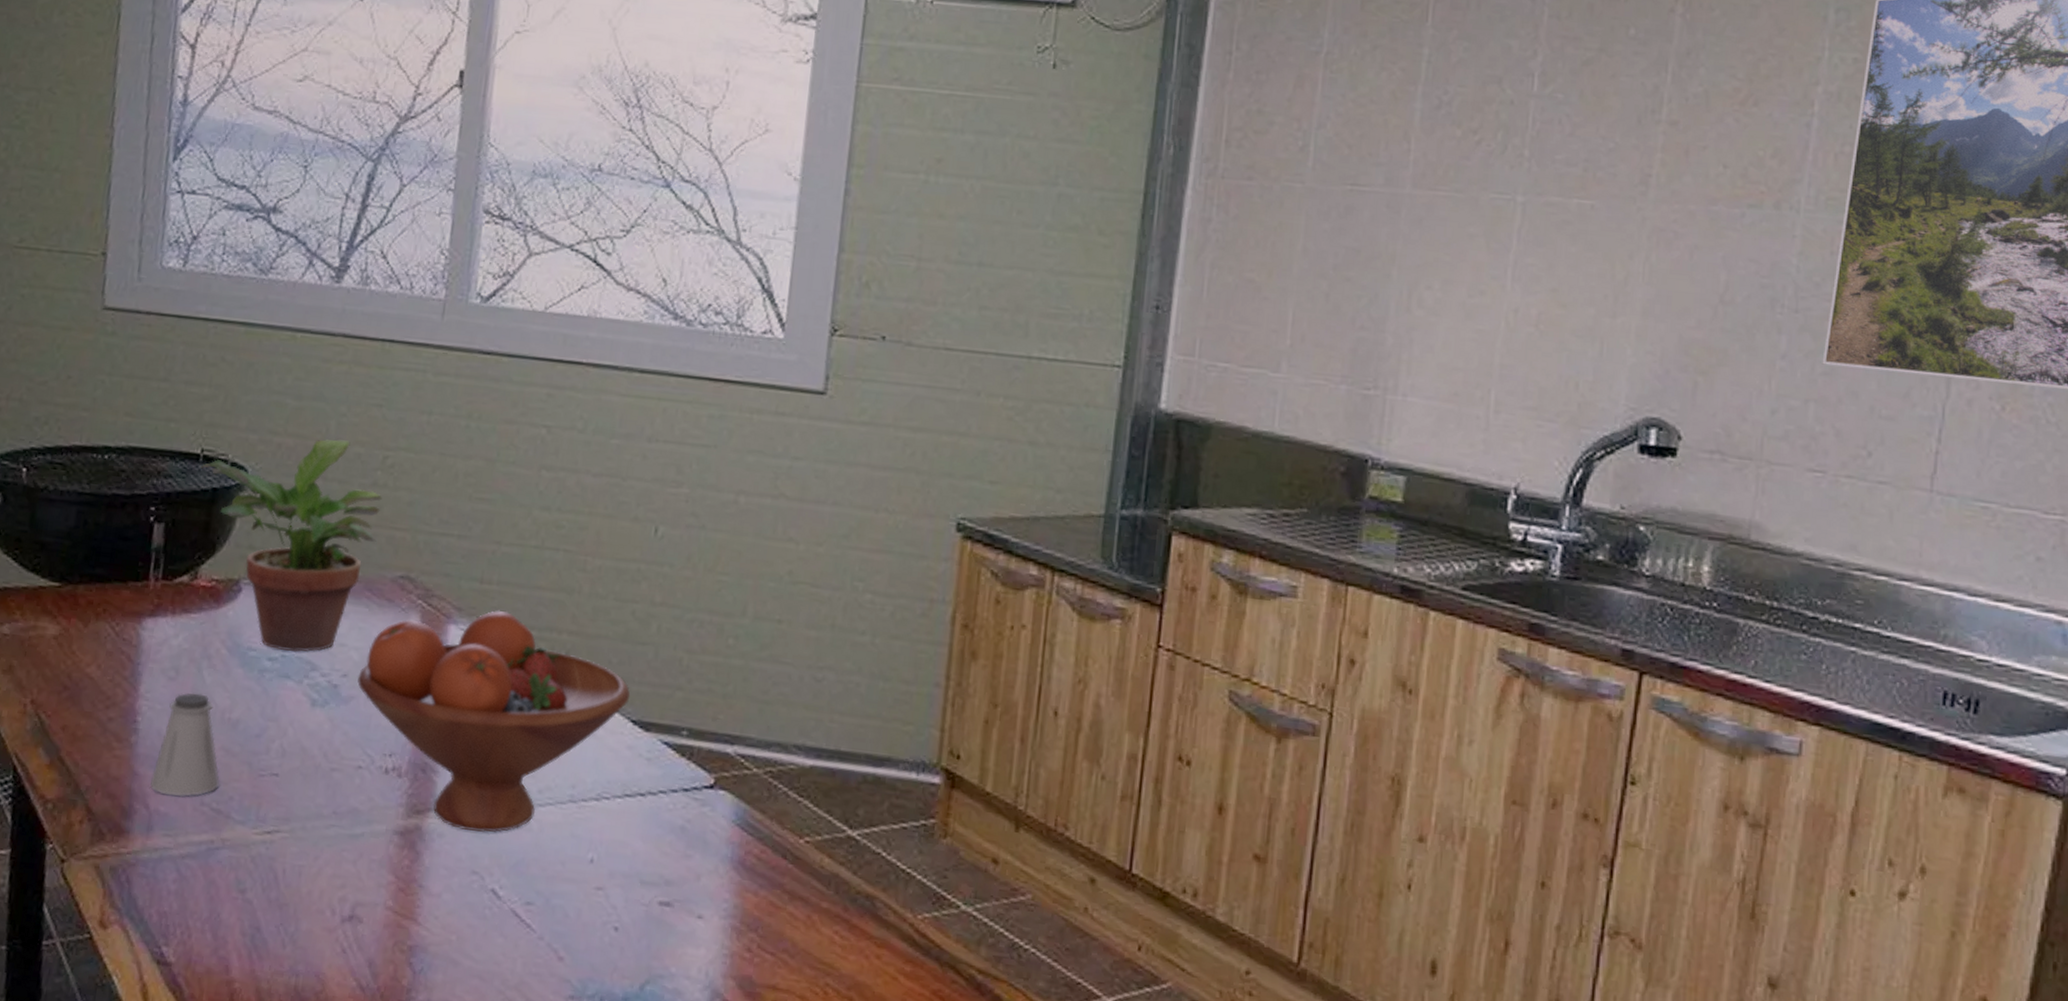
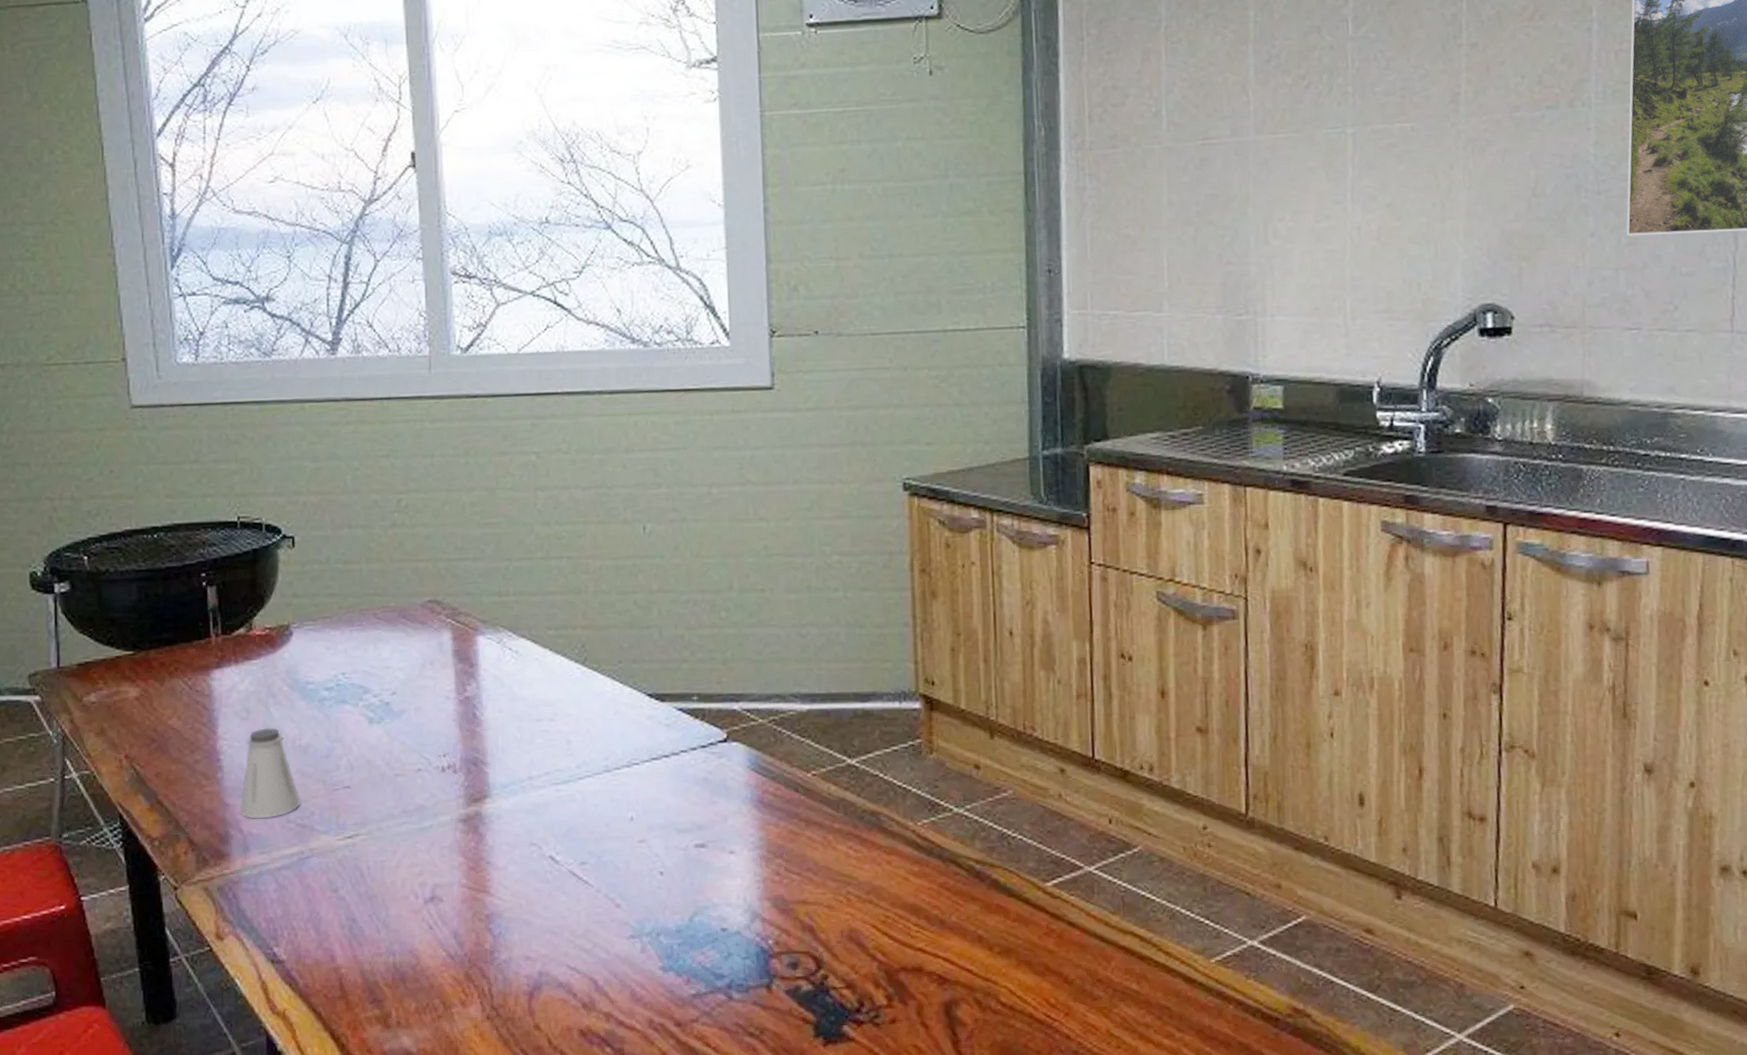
potted plant: present [200,439,382,653] -> none [239,491,403,680]
fruit bowl: present [357,610,631,832] -> none [405,617,644,809]

